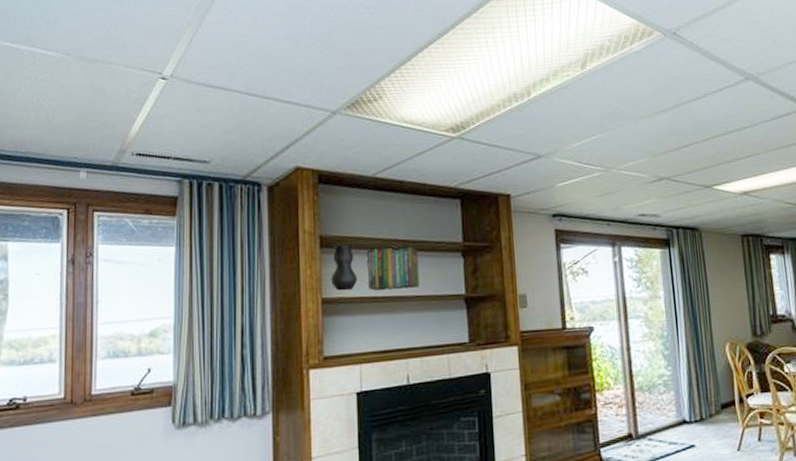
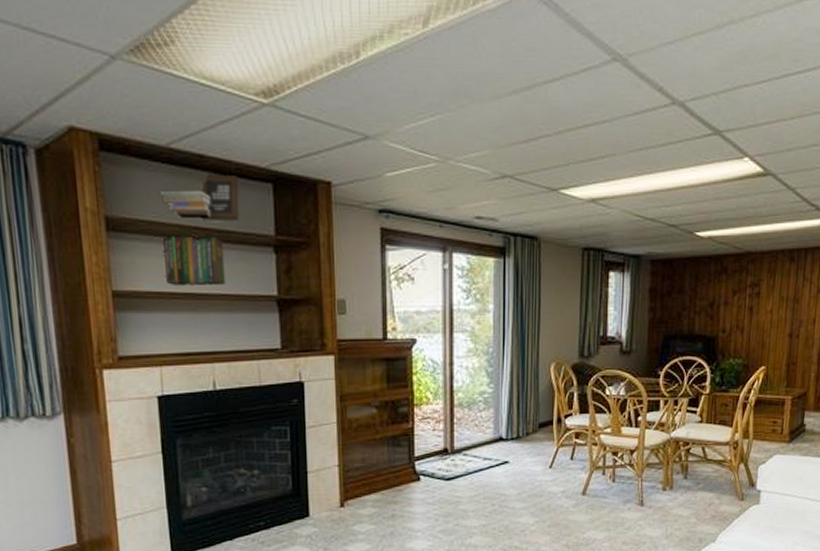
vase: present [331,244,357,291] -> none [122,229,153,284]
books: none [366,209,409,234] -> present [160,190,212,219]
picture frame: none [399,195,432,234] -> present [200,175,239,221]

